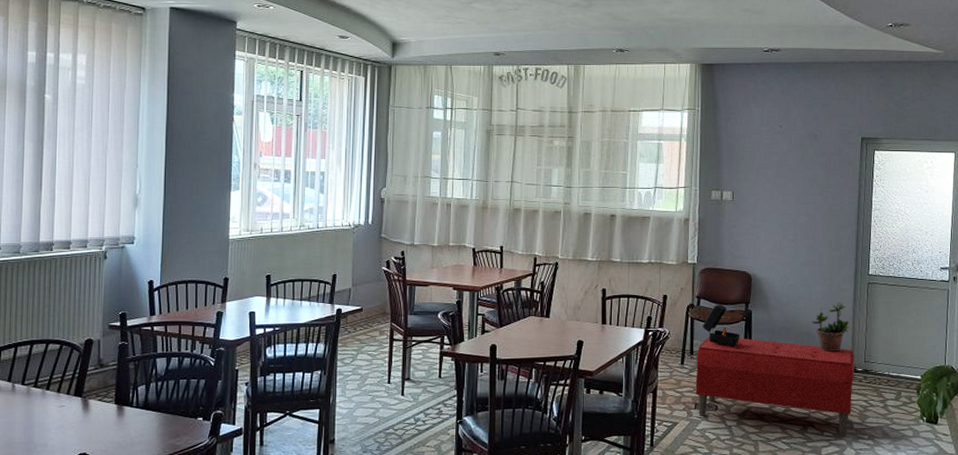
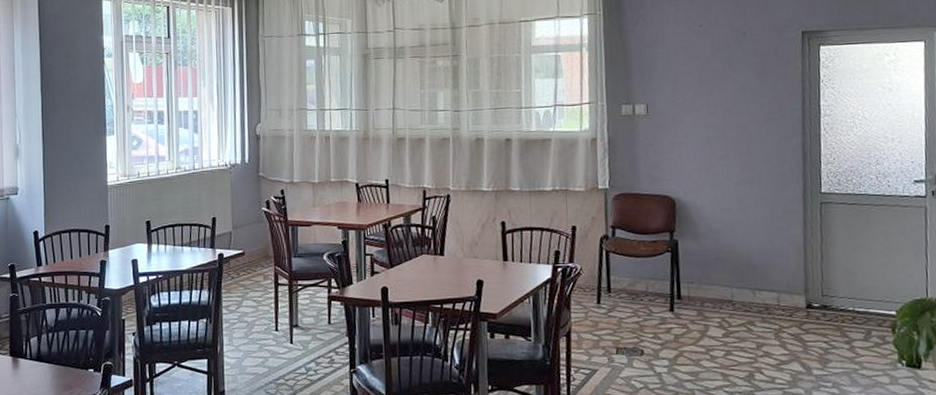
bench: present [695,337,855,436] -> none [615,272,810,384]
jewelry box: present [703,303,740,347] -> none [620,233,666,283]
potted plant: present [811,301,851,351] -> none [751,226,802,285]

